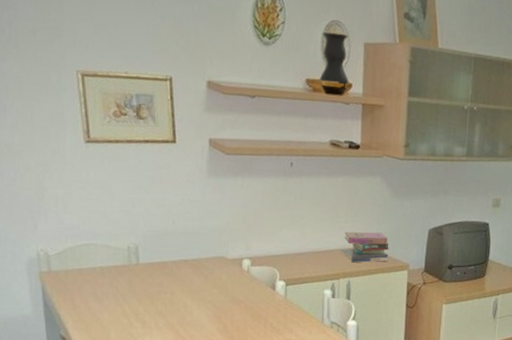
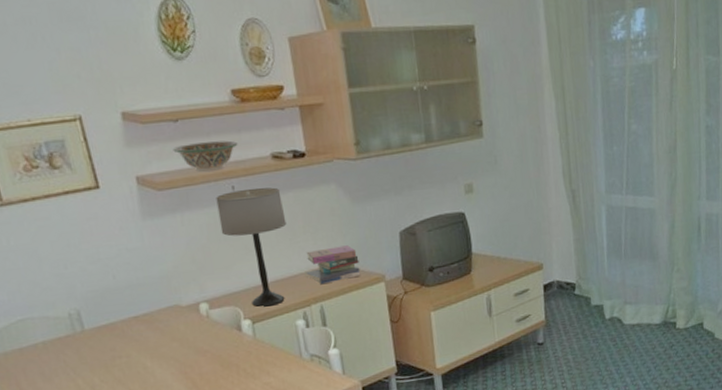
decorative bowl: none [245,118,303,147] -> present [172,140,238,173]
table lamp: none [274,167,333,273] -> present [216,187,287,308]
vase: present [319,32,349,97] -> none [239,31,280,103]

